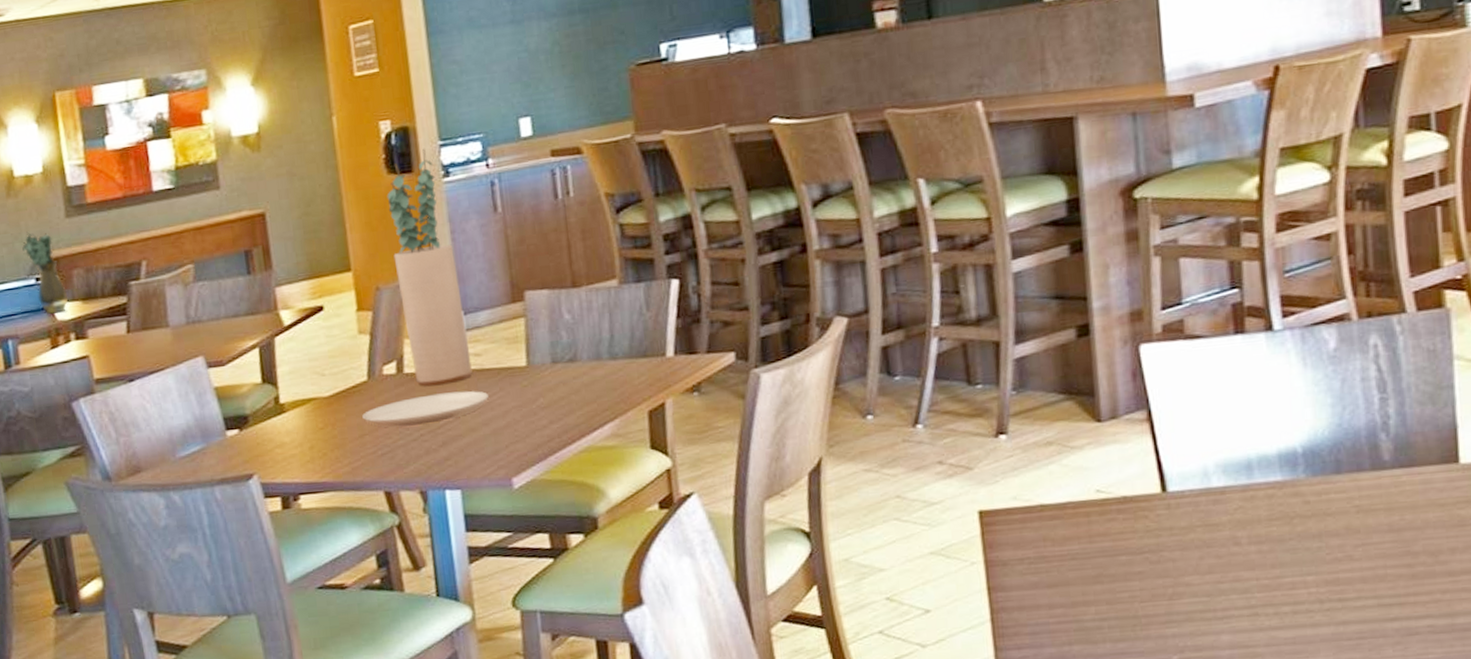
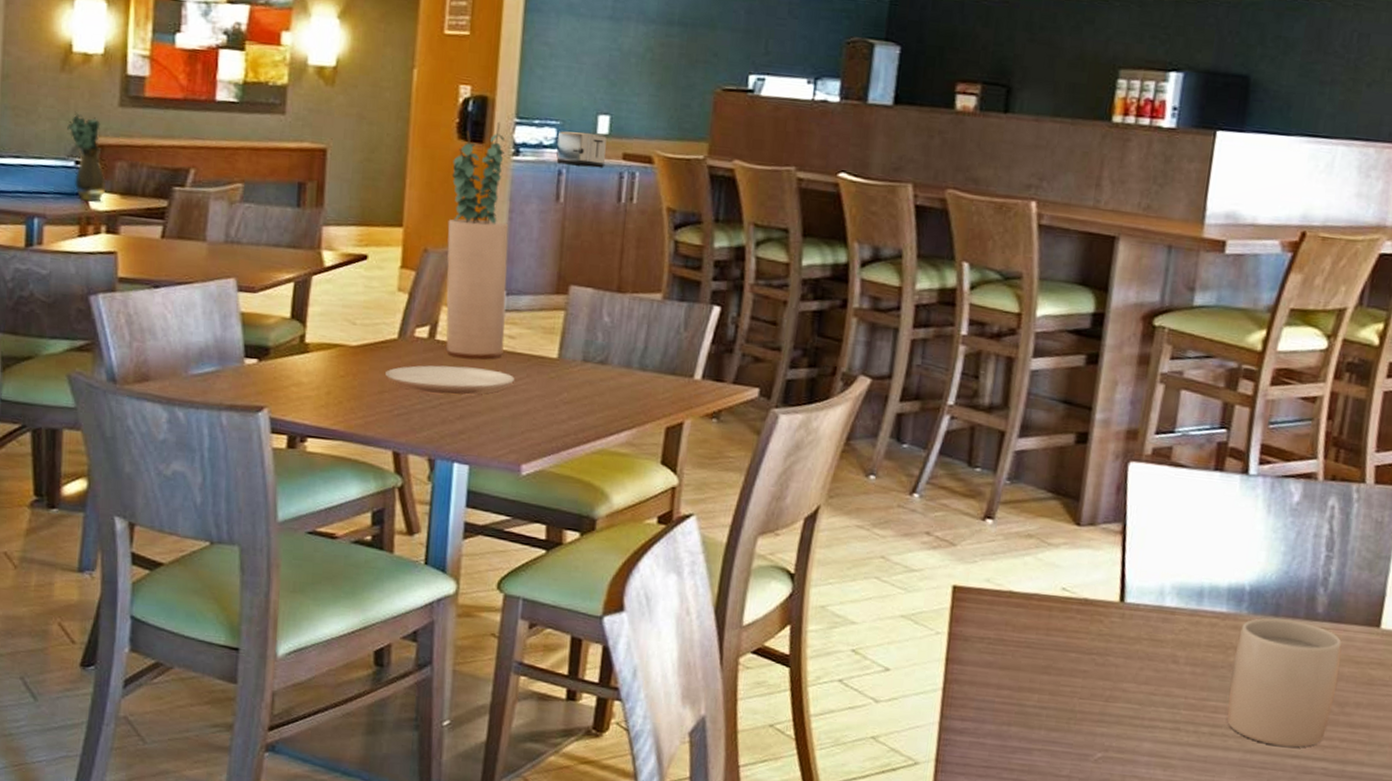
toaster: none [483,137,535,175] -> present [556,131,607,169]
mug: none [1301,474,1425,612] -> present [1227,618,1342,747]

